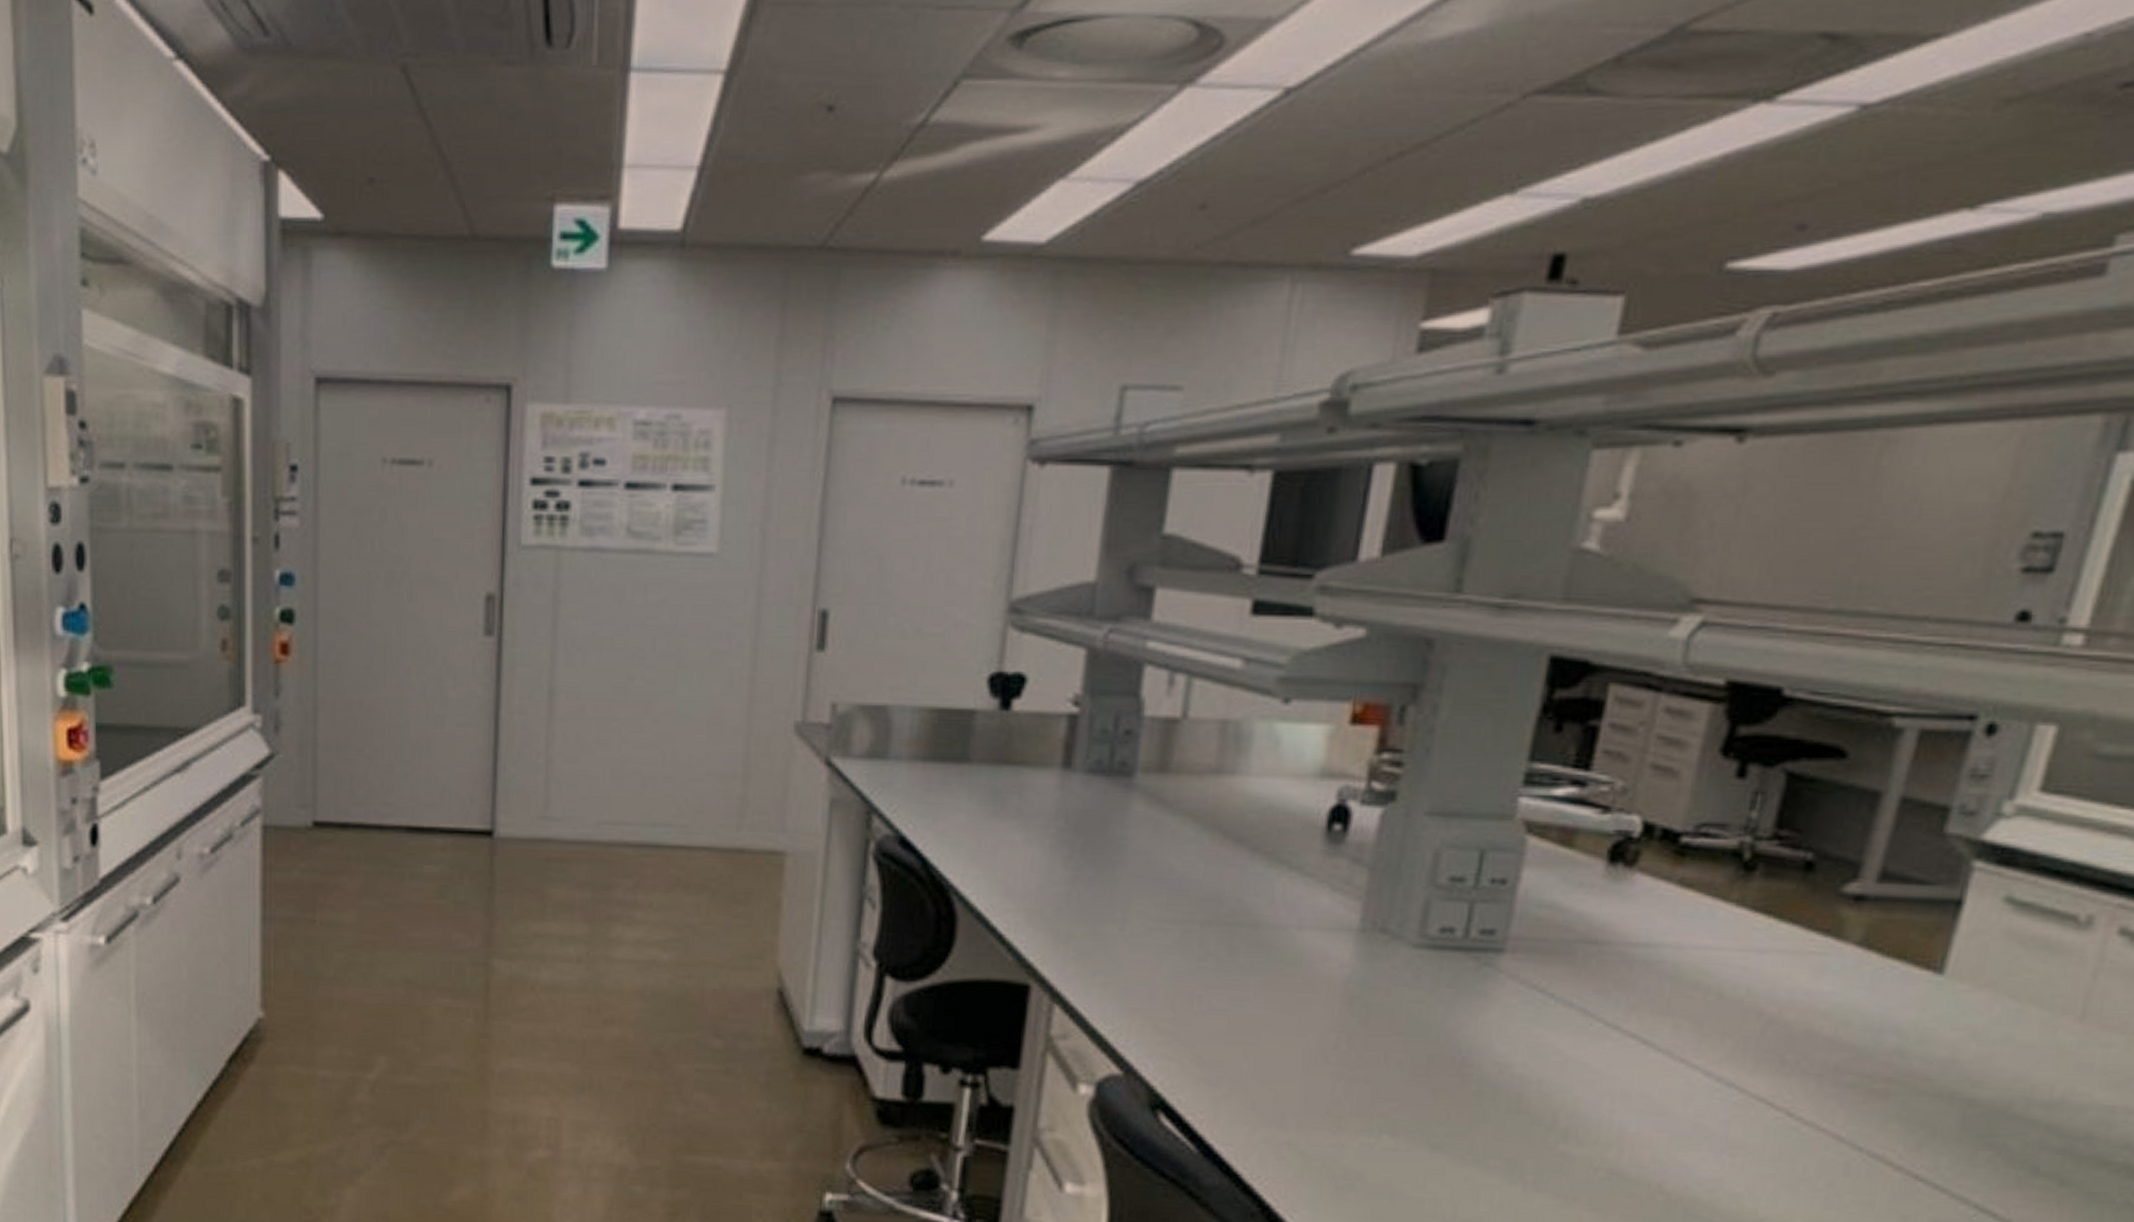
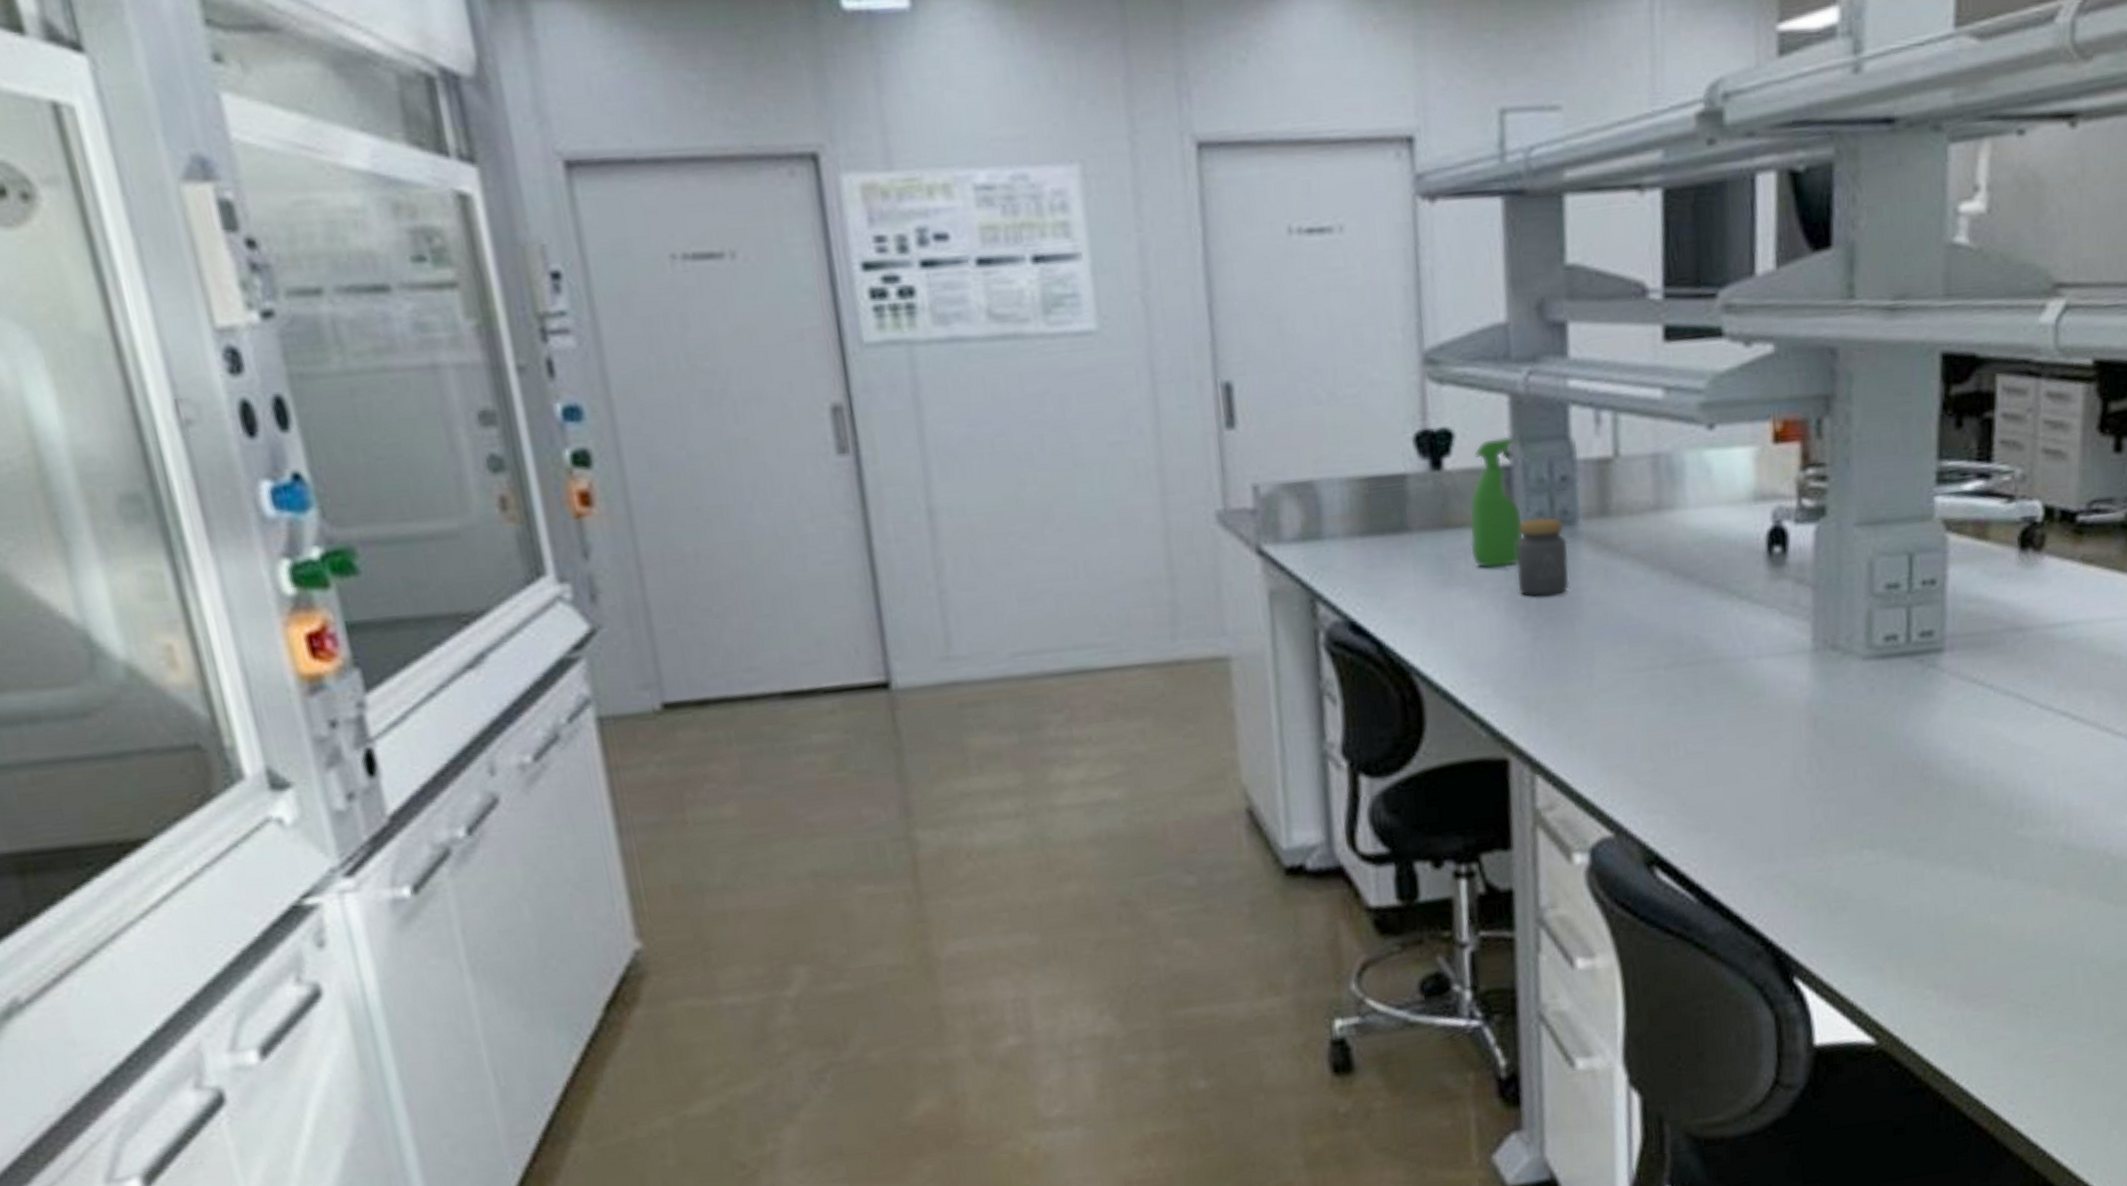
spray bottle: none [1025,686,1086,807] -> present [1469,436,1523,569]
jar: none [1066,765,1122,840] -> present [1516,516,1570,598]

